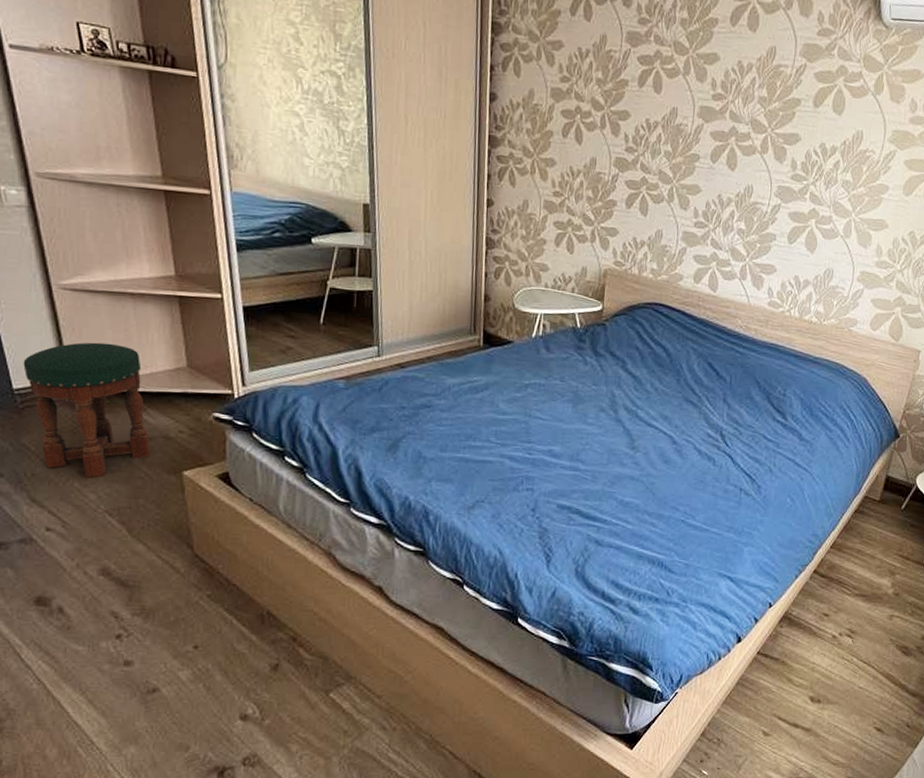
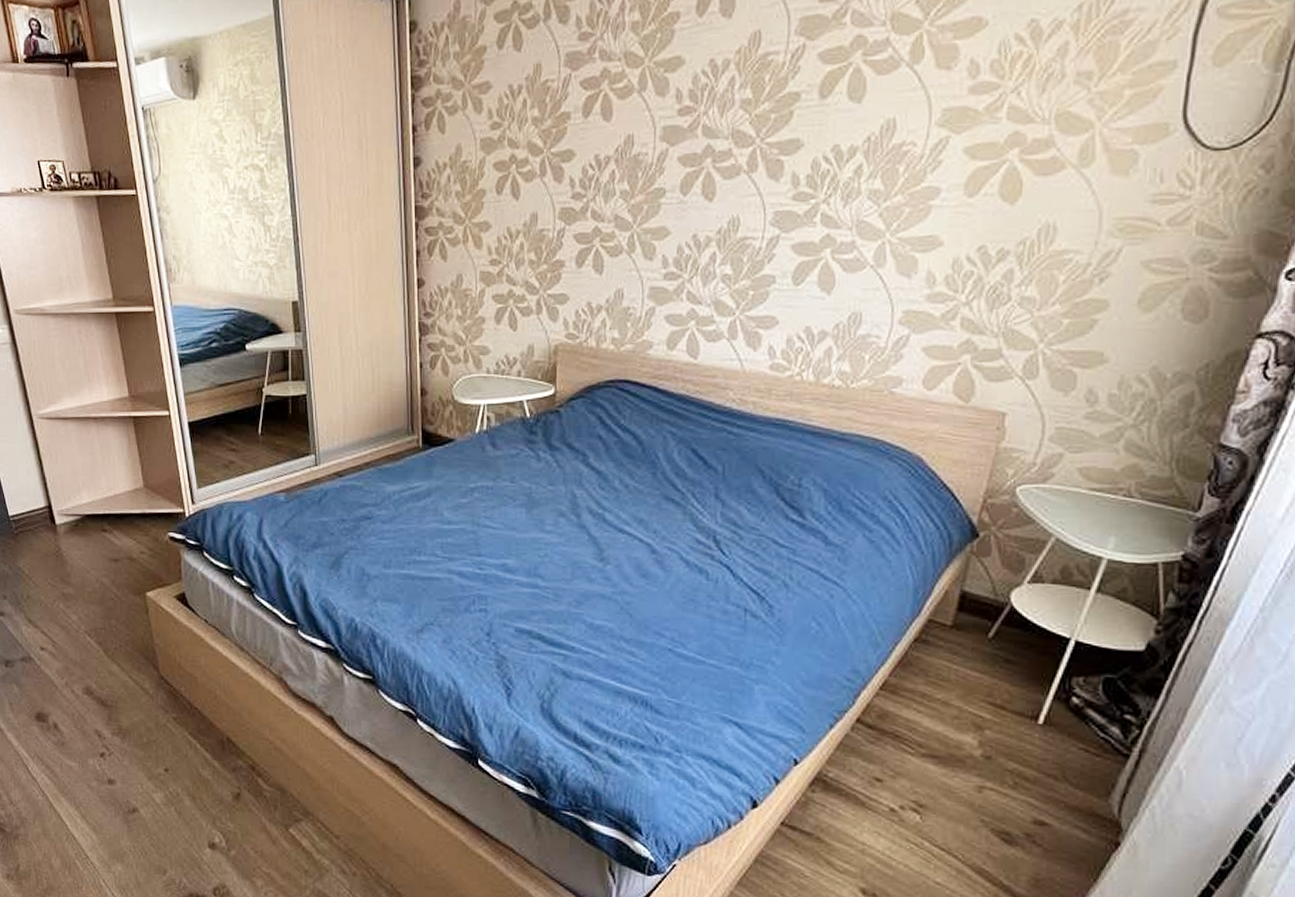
stool: present [23,342,151,478] -> none [15,468,119,599]

